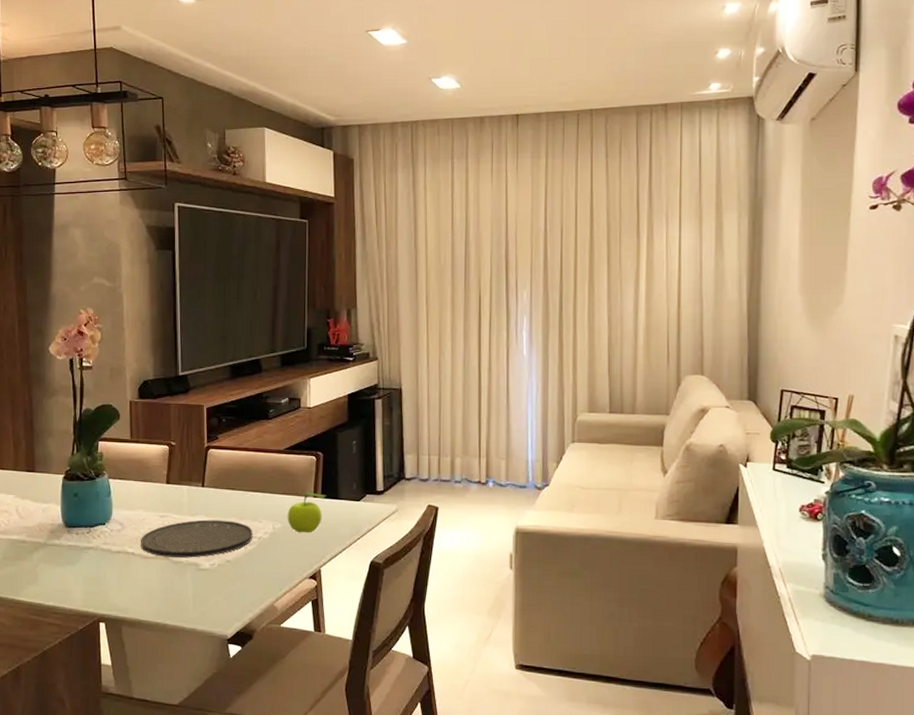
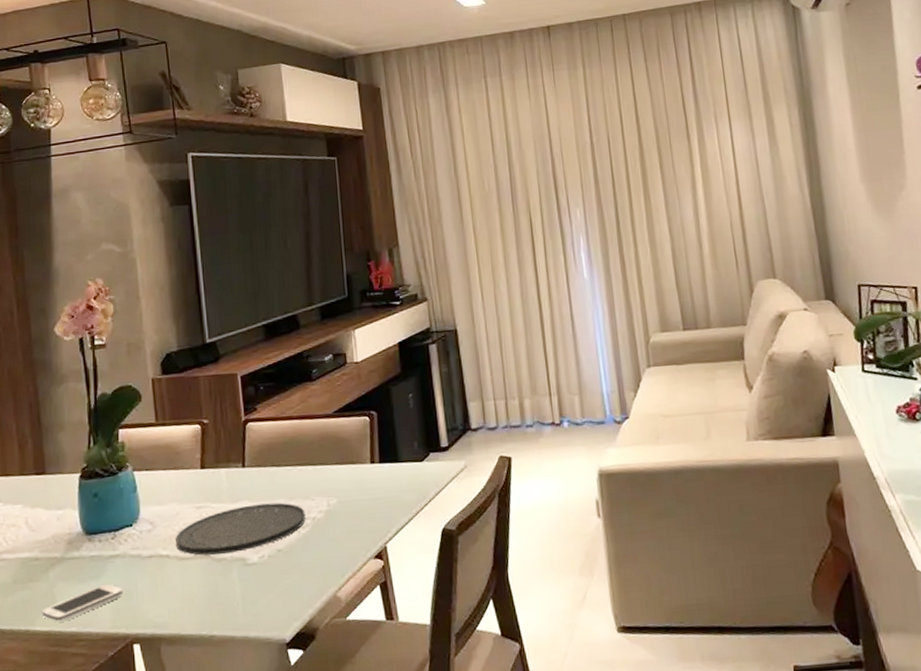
smartphone: none [25,570,93,596] -> present [42,584,123,622]
fruit: present [287,492,326,533] -> none [342,458,385,507]

